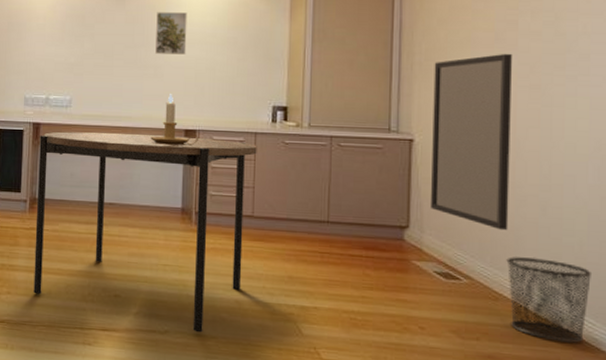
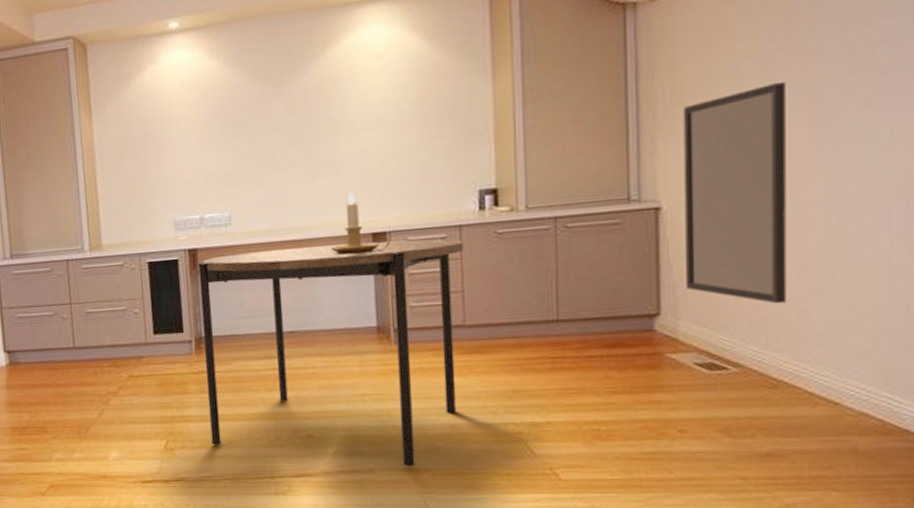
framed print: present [155,12,187,55] -> none [324,89,366,146]
waste bin: present [506,257,591,344] -> none [786,331,896,429]

